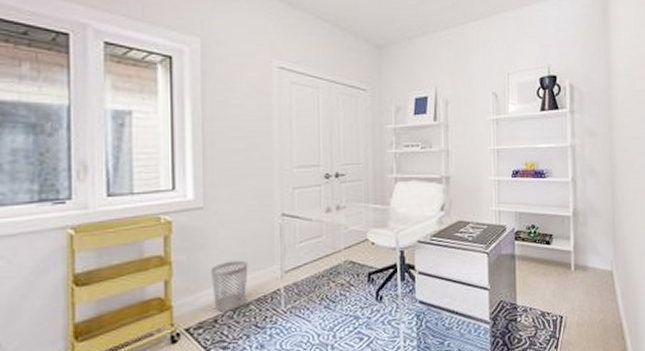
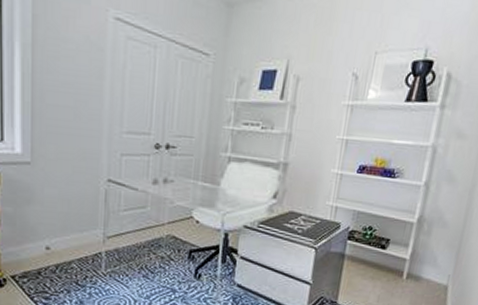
wastebasket: present [211,260,248,312] -> none [37,219,72,266]

